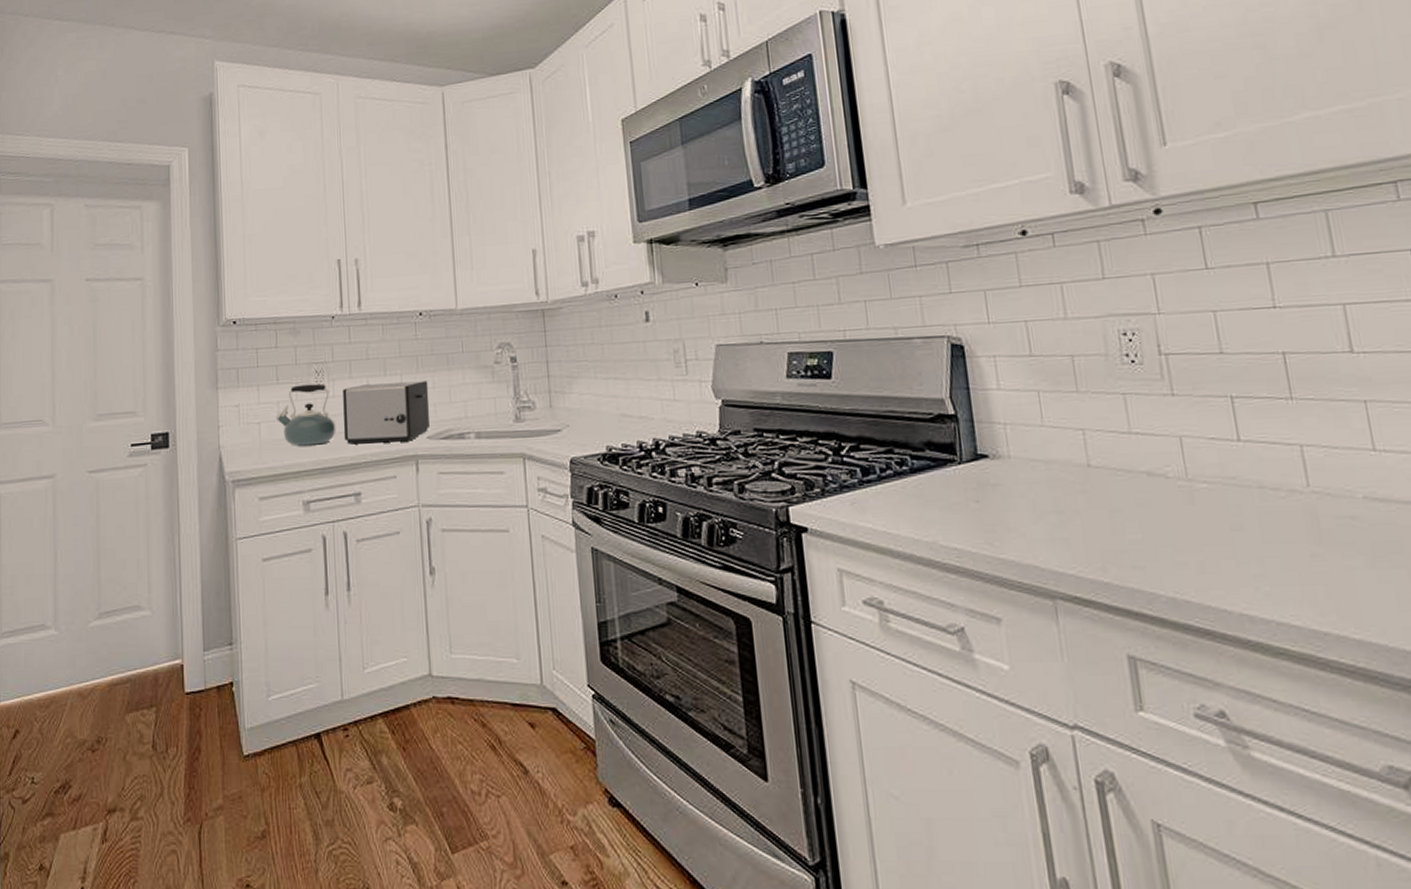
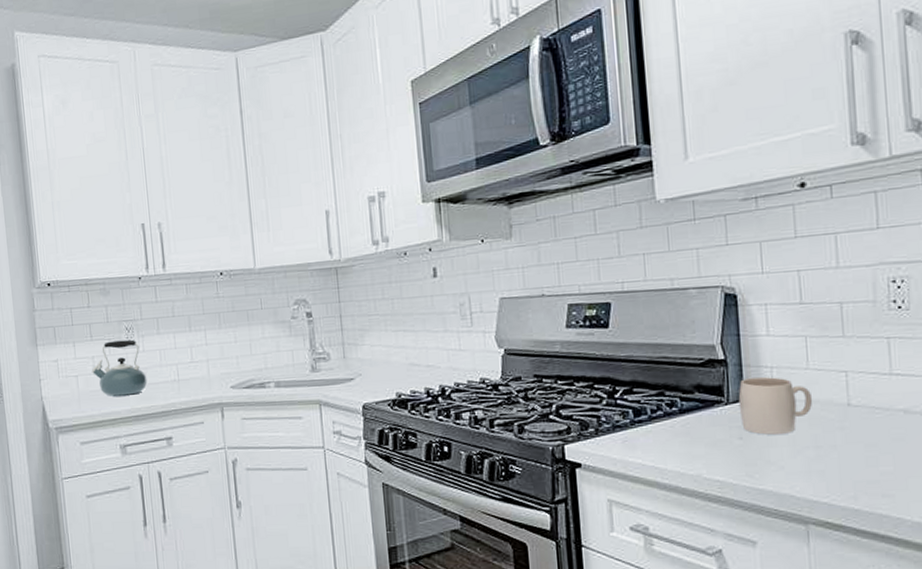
toaster: present [343,381,430,445] -> none [152,336,233,394]
mug: none [971,434,1051,498] -> present [738,376,813,435]

